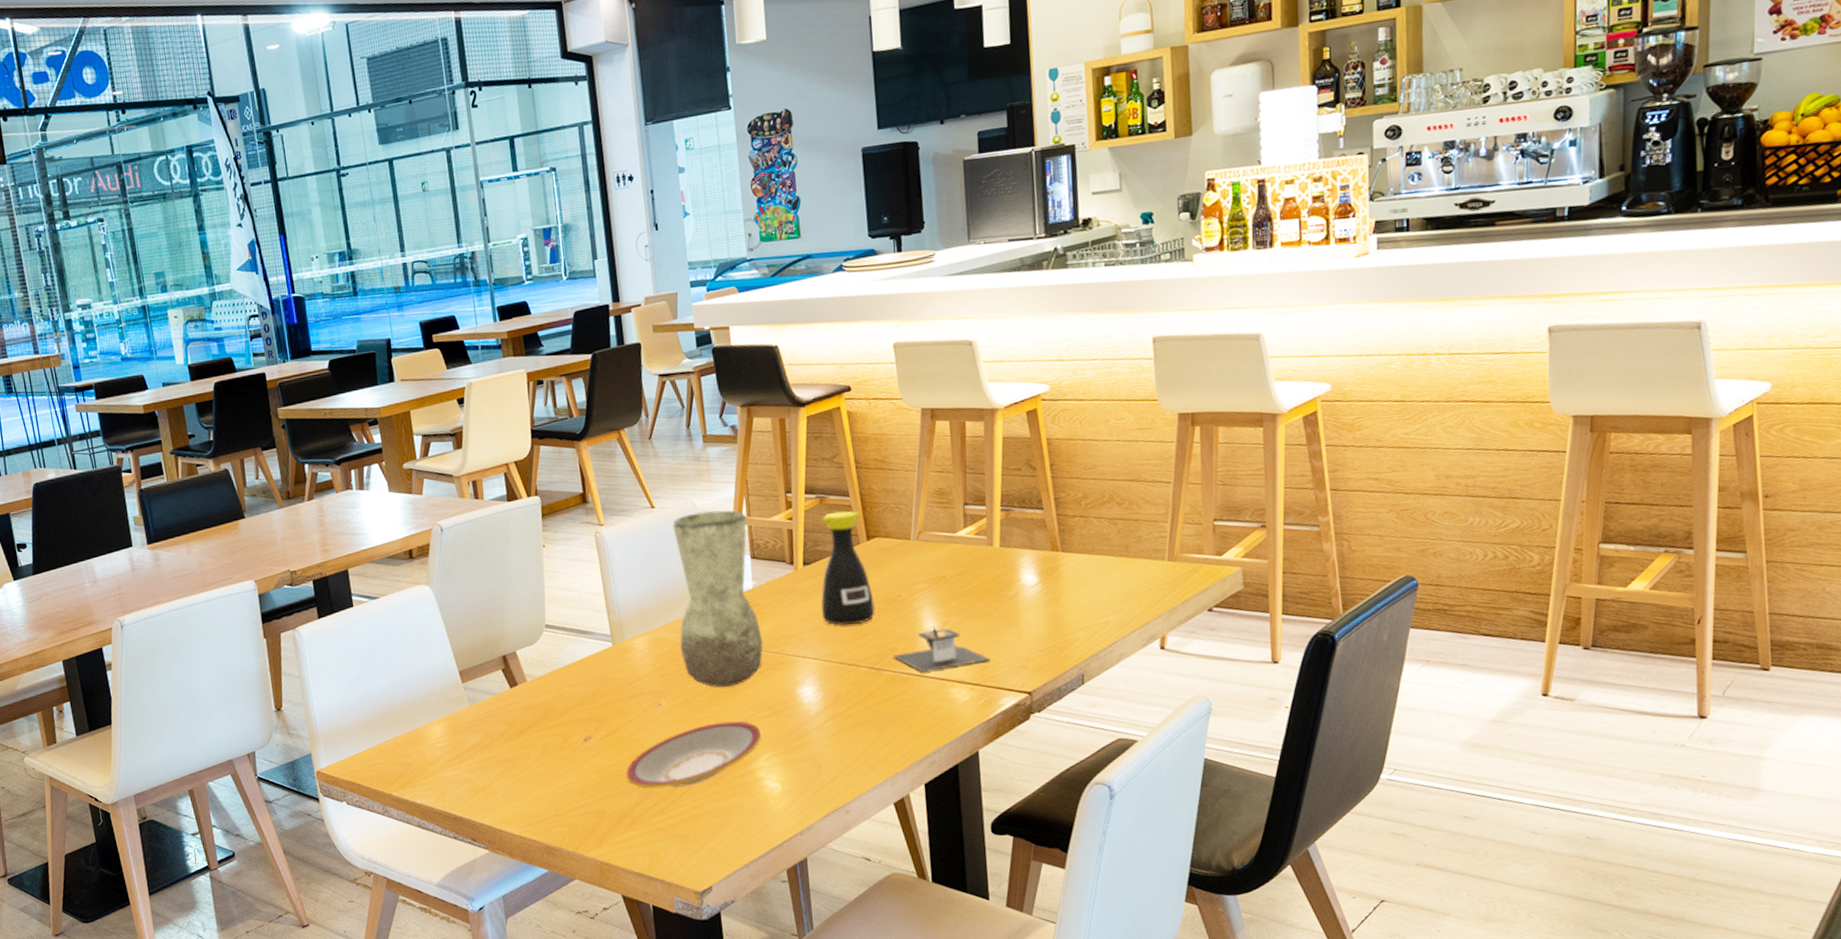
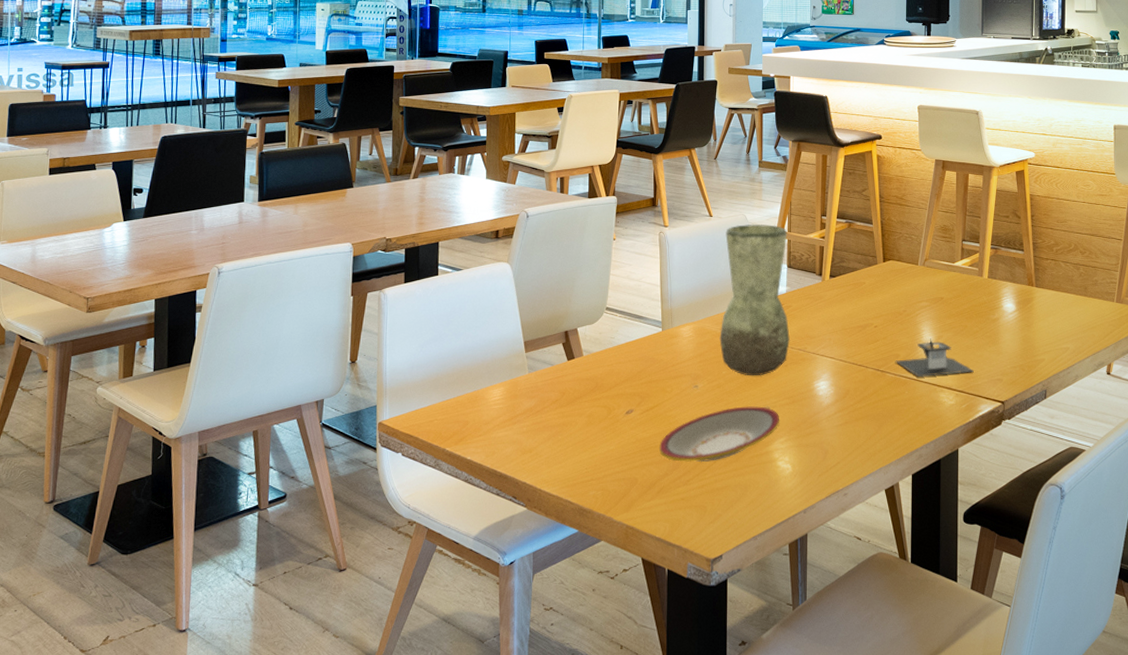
bottle: present [821,511,875,625] -> none [840,235,884,331]

